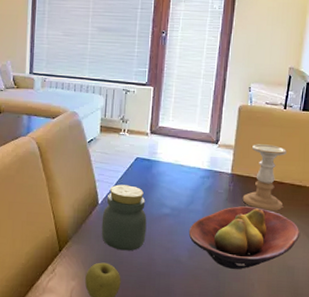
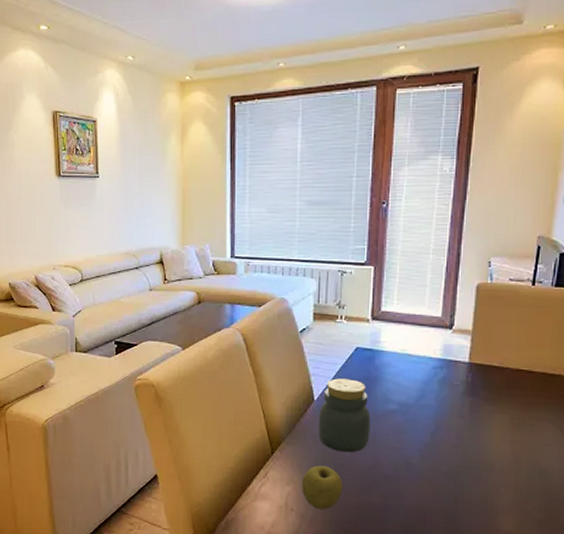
fruit bowl: present [188,206,300,269] -> none [419,400,555,472]
candle holder: present [242,144,287,211] -> none [483,327,536,404]

